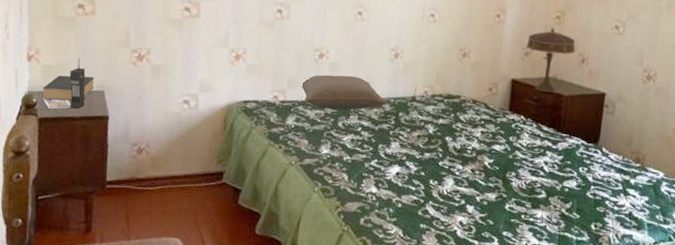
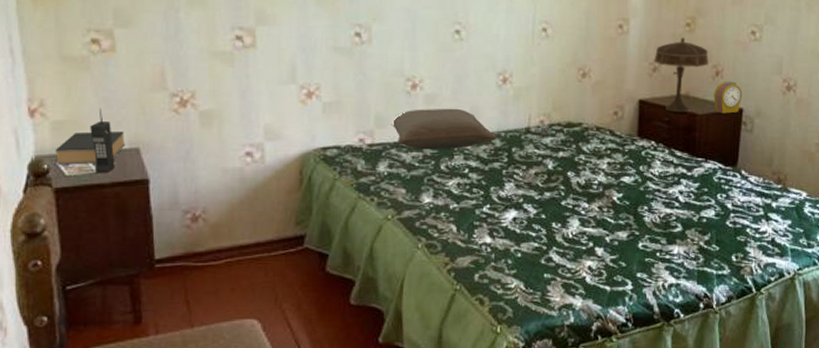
alarm clock: none [579,68,606,97] -> present [714,81,743,114]

